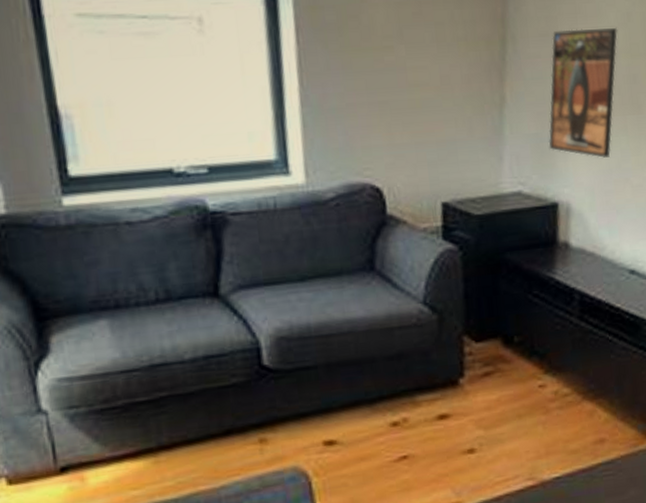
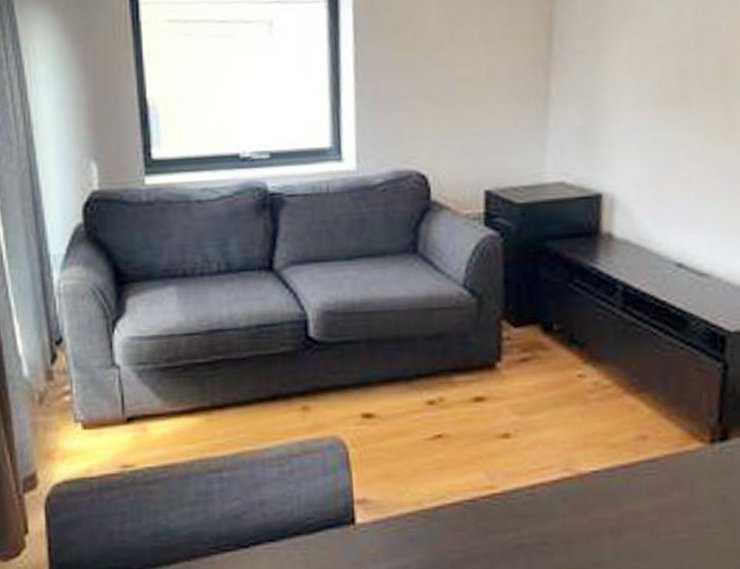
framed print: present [548,27,618,158] -> none [593,23,668,150]

